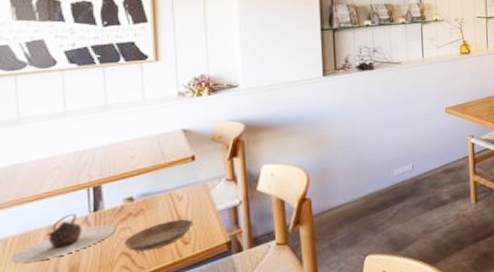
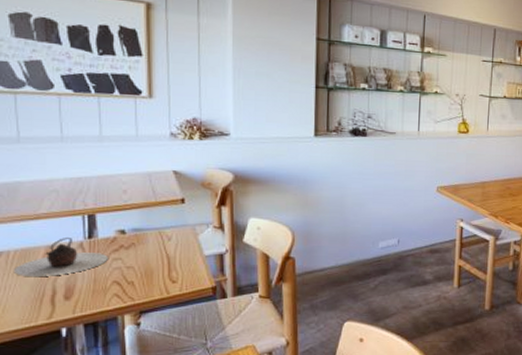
saucer: present [123,219,194,252] -> none [115,259,182,283]

